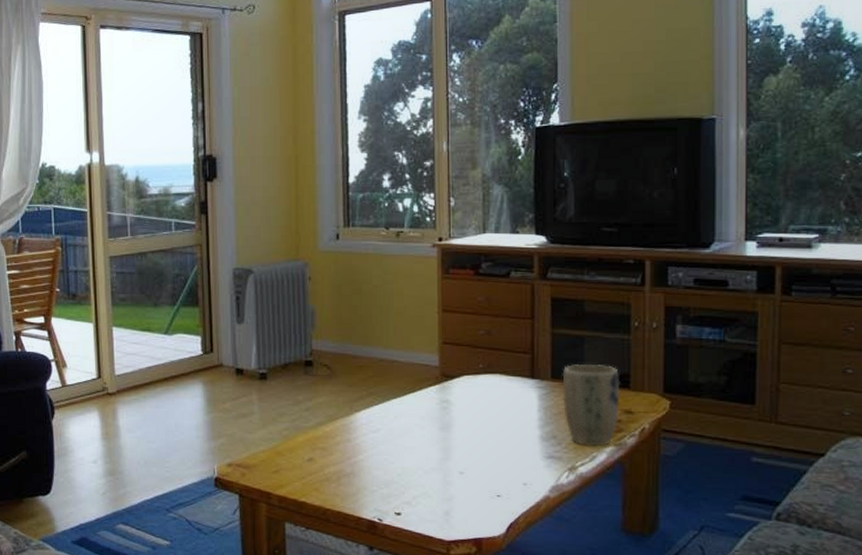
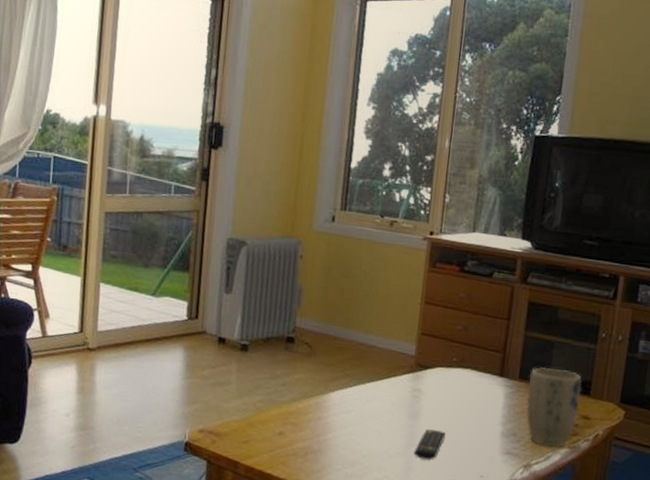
remote control: none [450,440,481,473] -> present [414,429,445,460]

